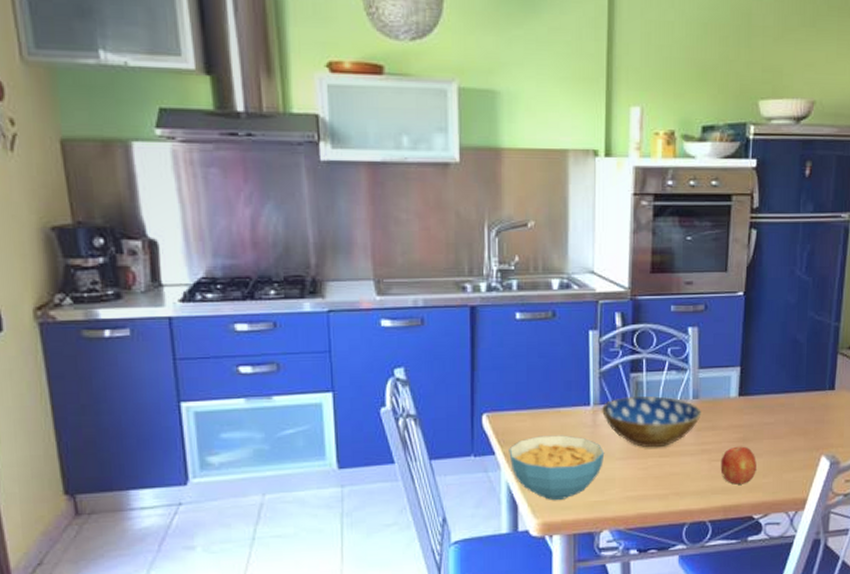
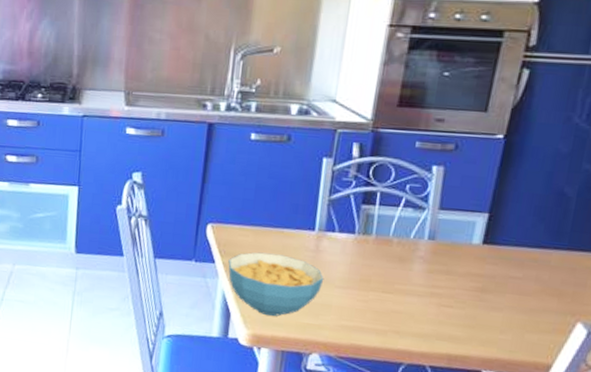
bowl: present [601,396,702,448] -> none [325,227,437,283]
fruit: present [720,446,757,485] -> none [450,295,495,336]

